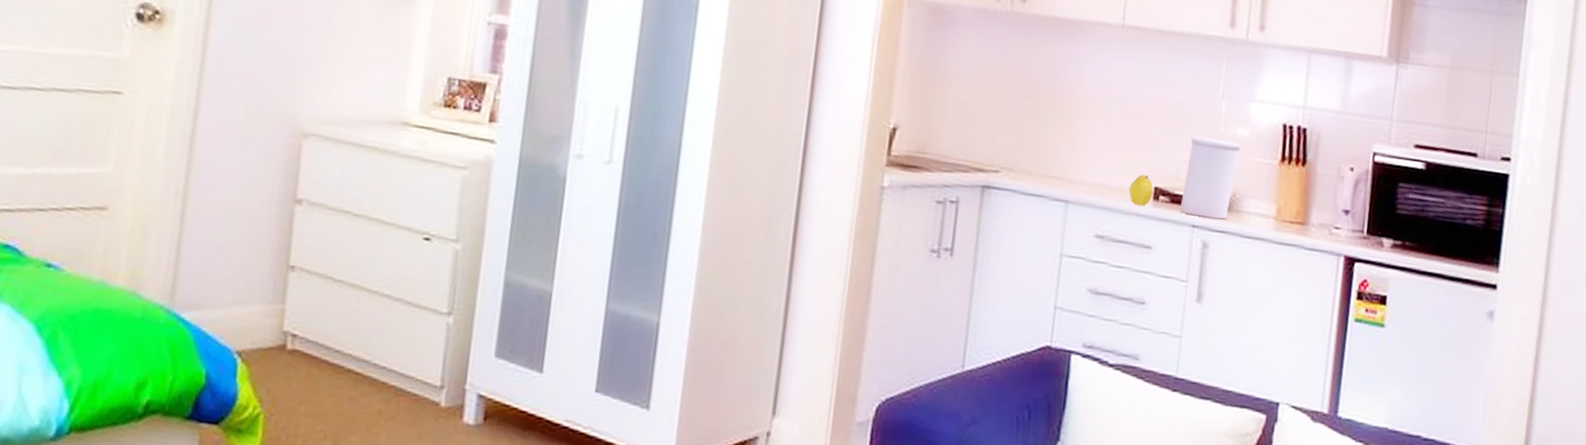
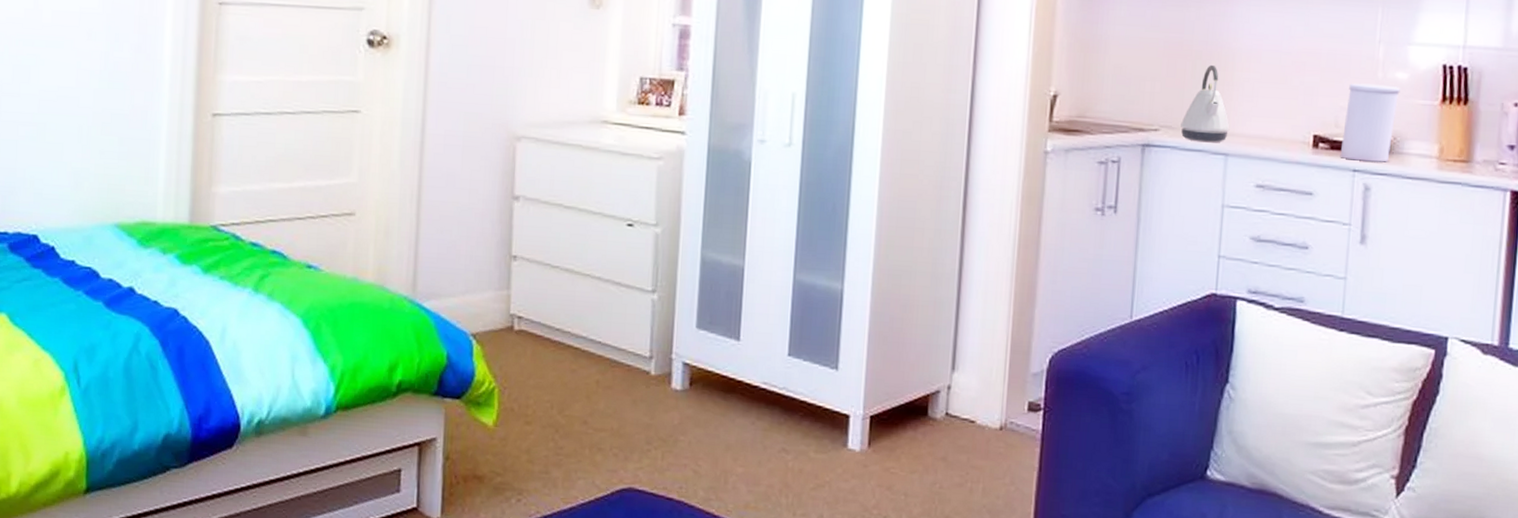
kettle: none [1022,107,1072,189] -> present [1181,64,1230,143]
fruit: present [1128,174,1154,207] -> none [1287,123,1313,155]

